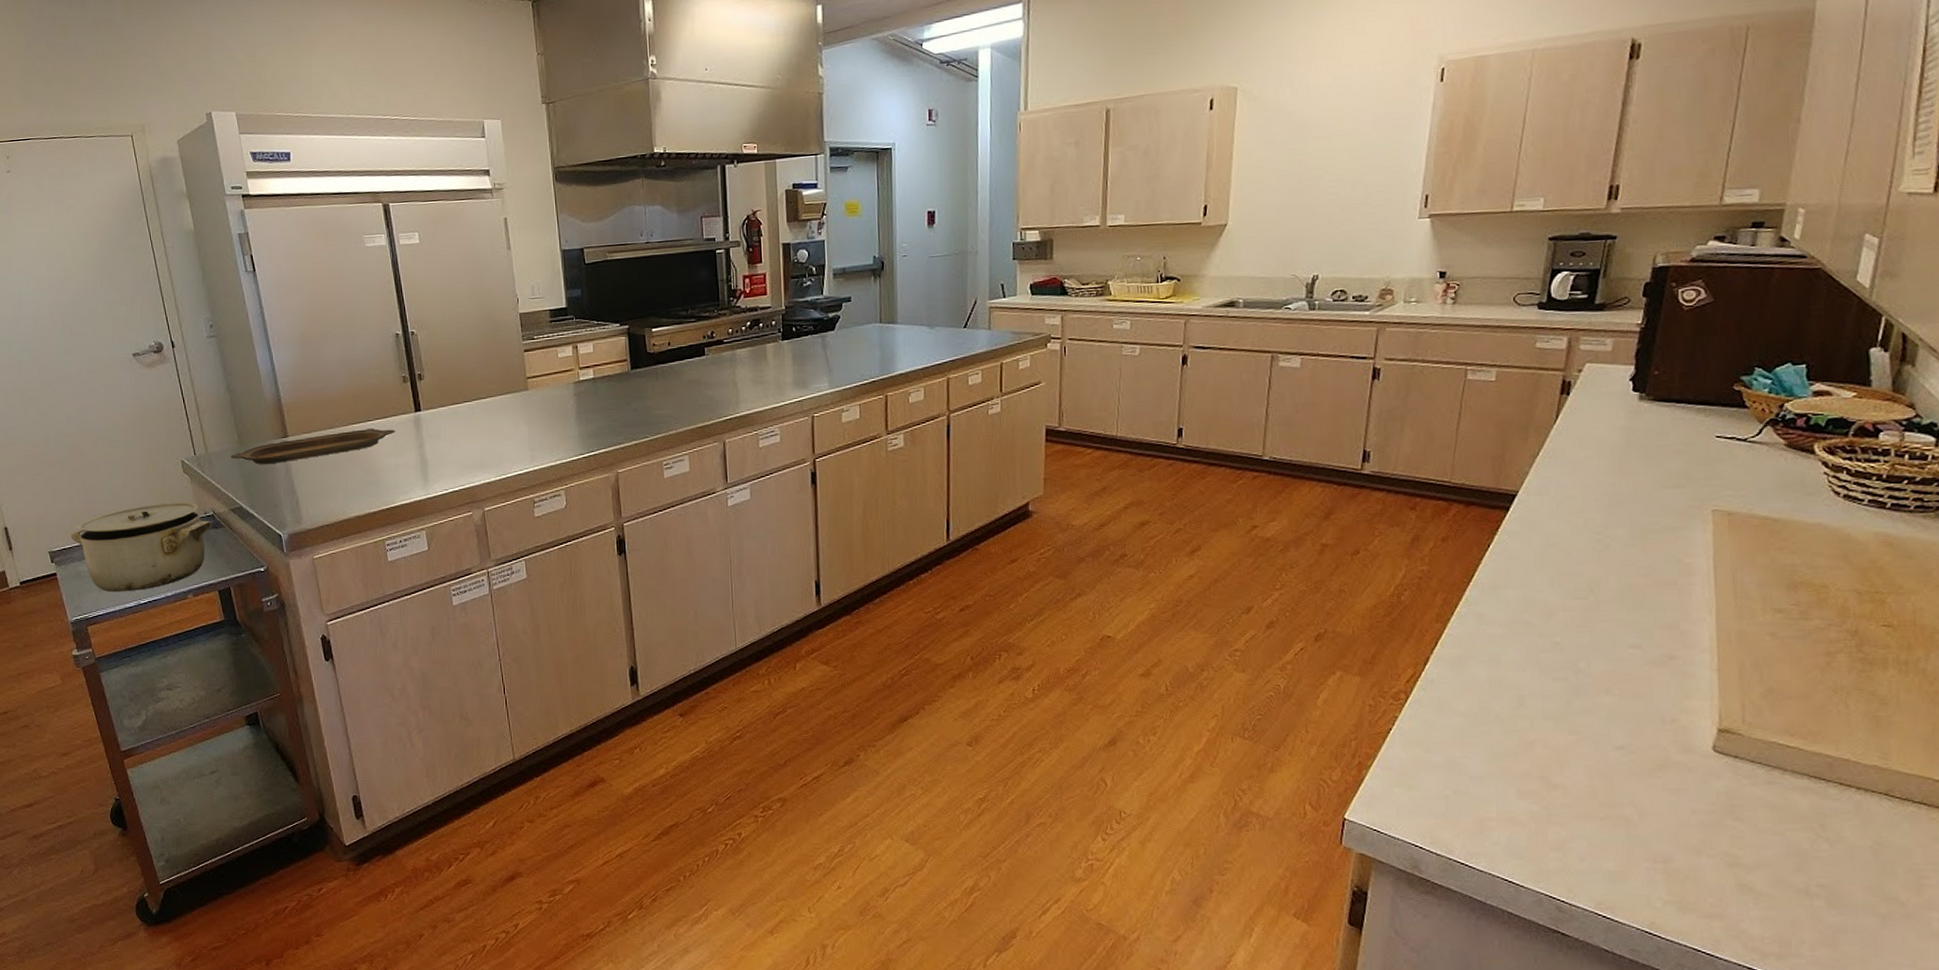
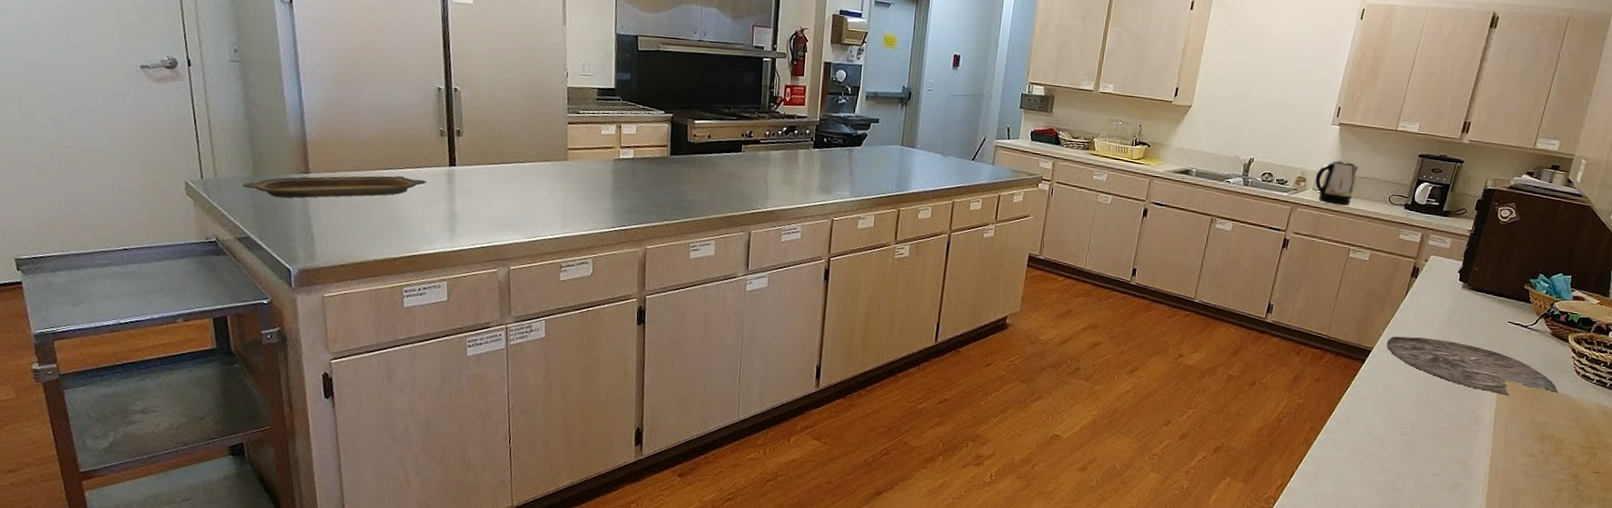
saucepan: present [71,501,212,593] -> none [44,222,213,310]
kettle: none [1406,260,1464,316] -> present [1315,160,1358,205]
platter: none [1537,469,1809,534] -> present [1386,336,1558,396]

